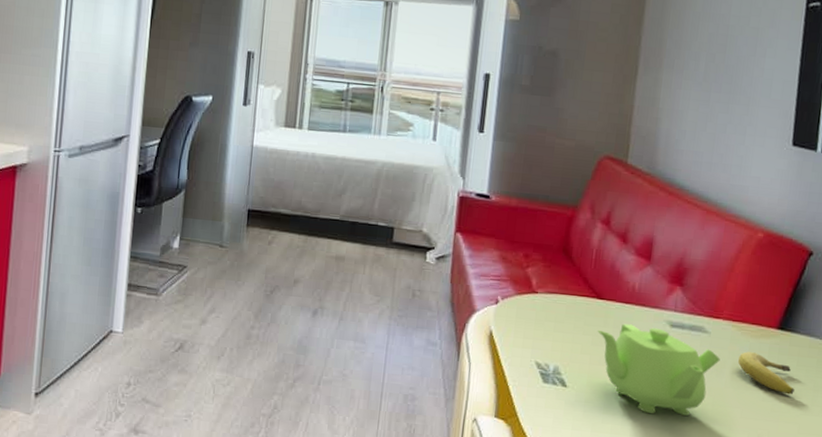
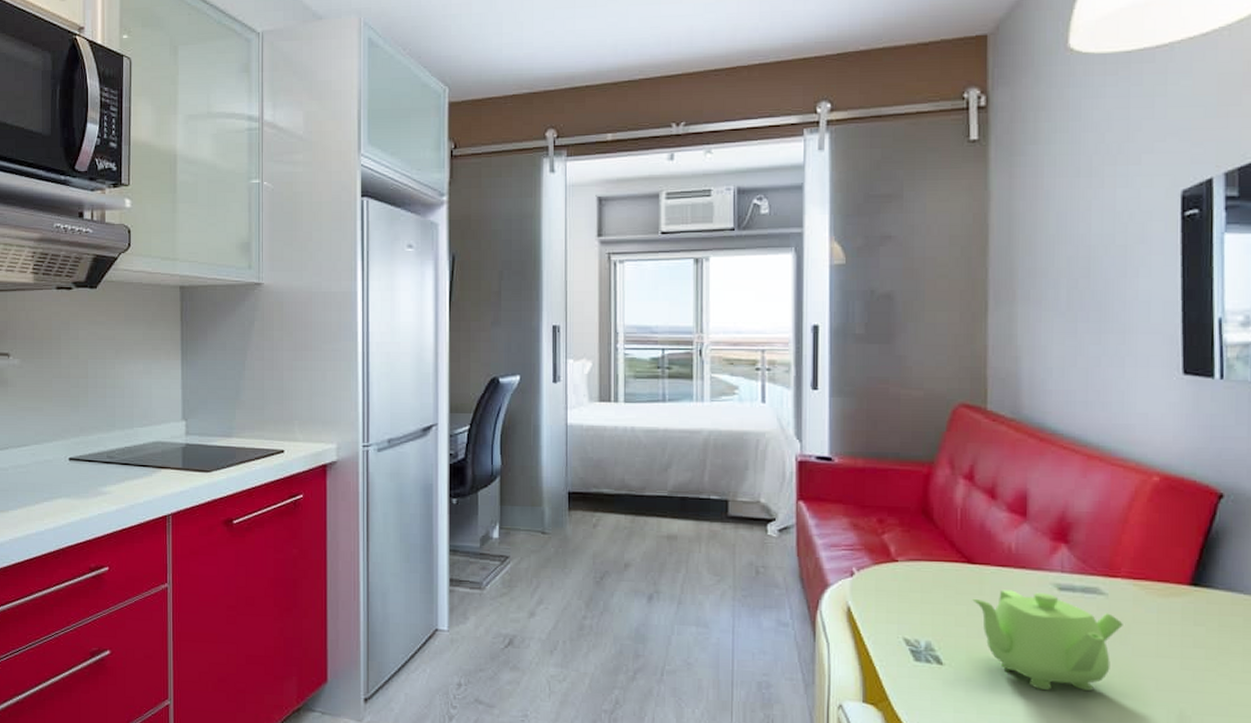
fruit: present [738,352,795,395] -> none [1146,613,1219,661]

